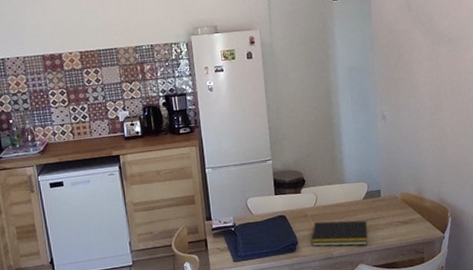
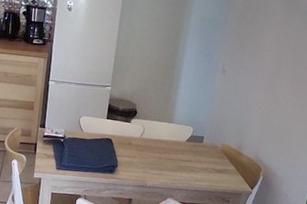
notepad: present [311,220,368,247] -> none [130,151,185,183]

